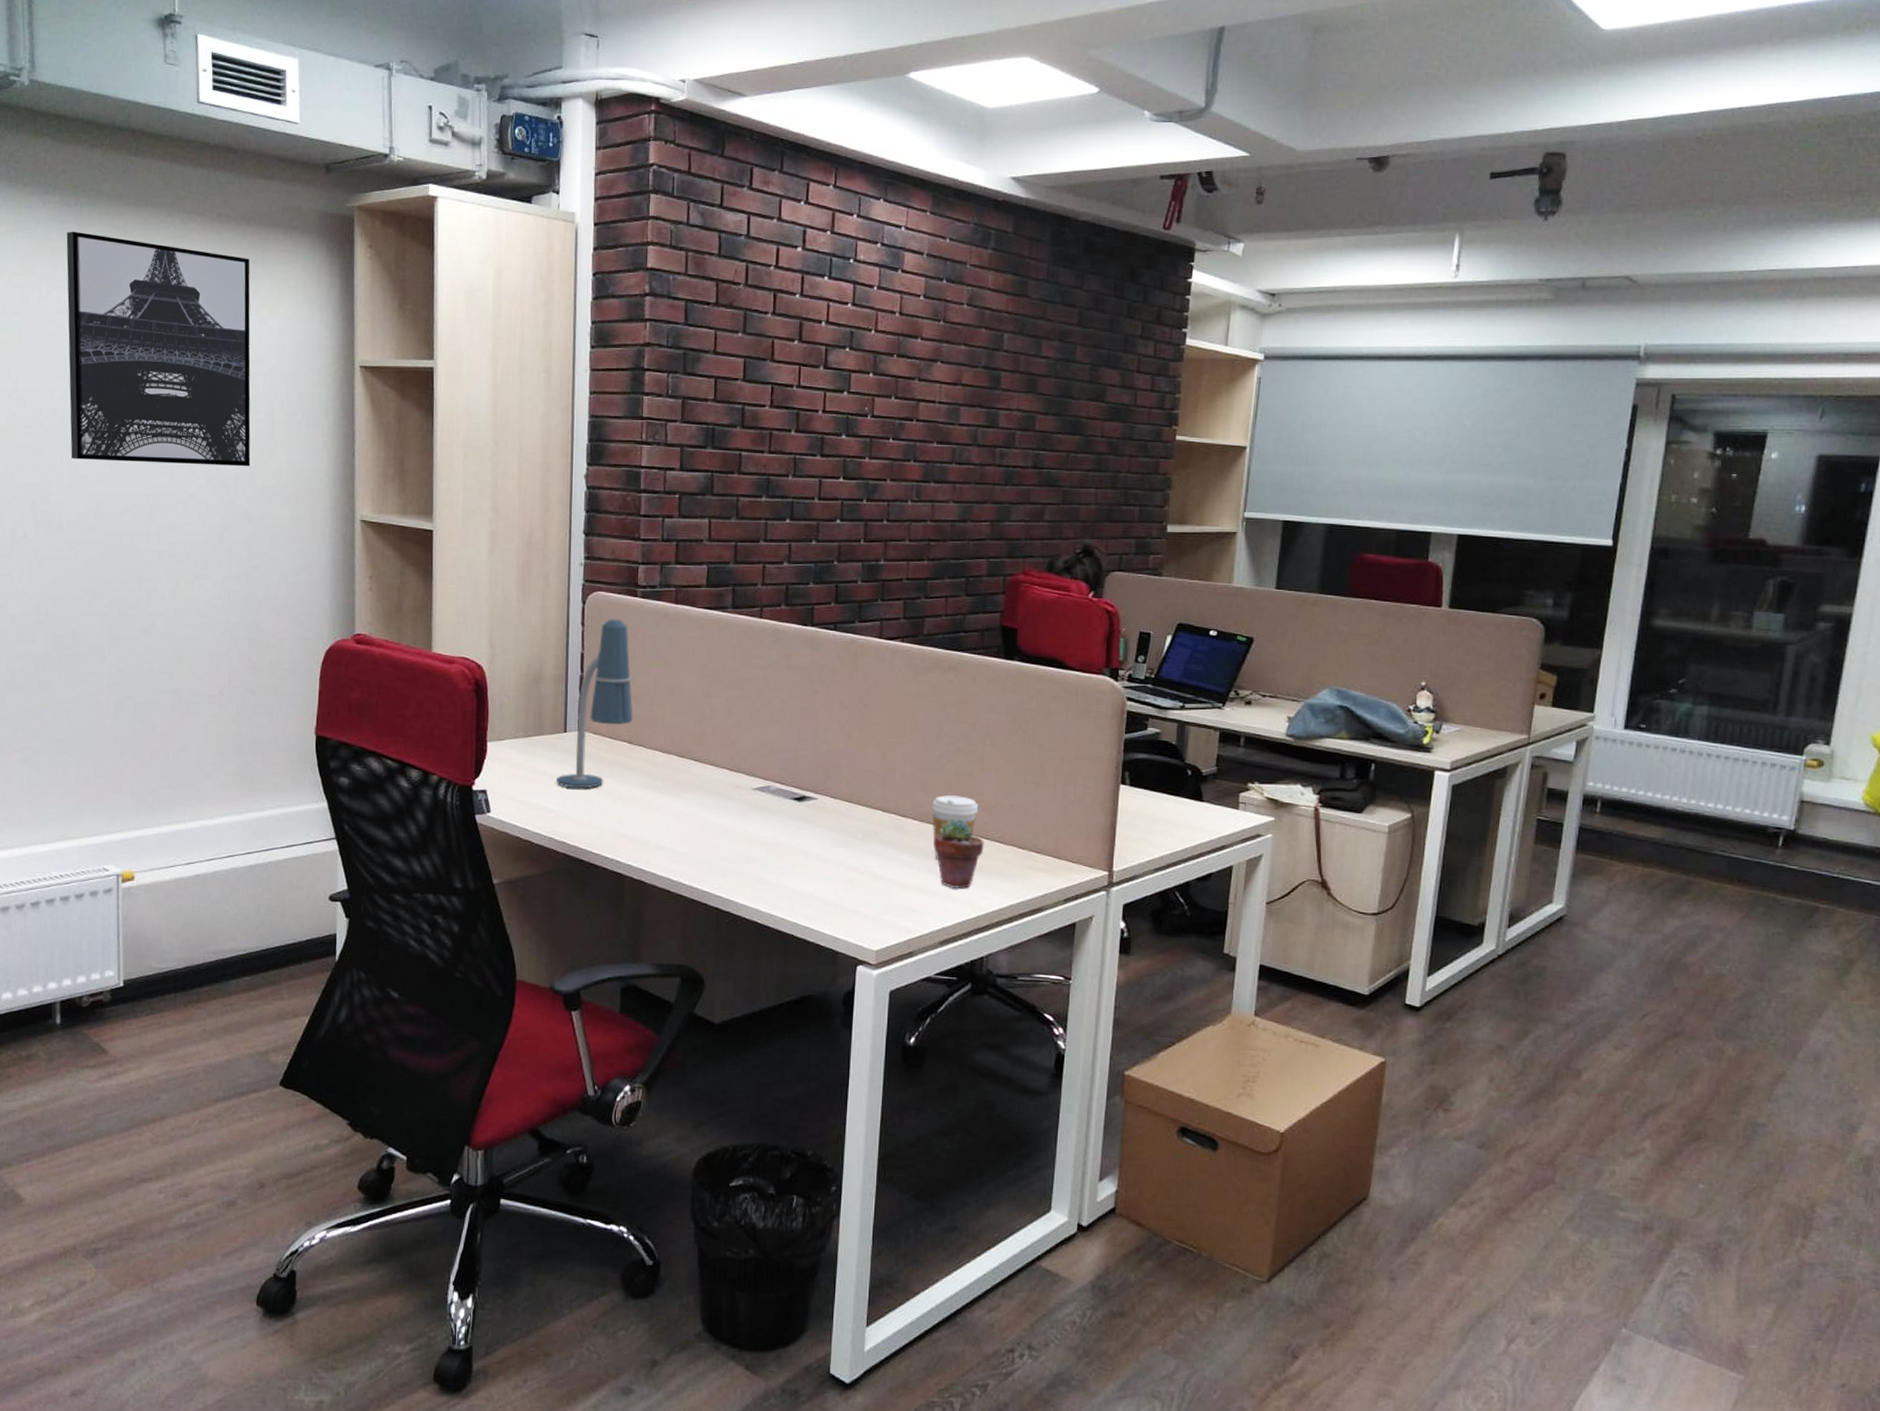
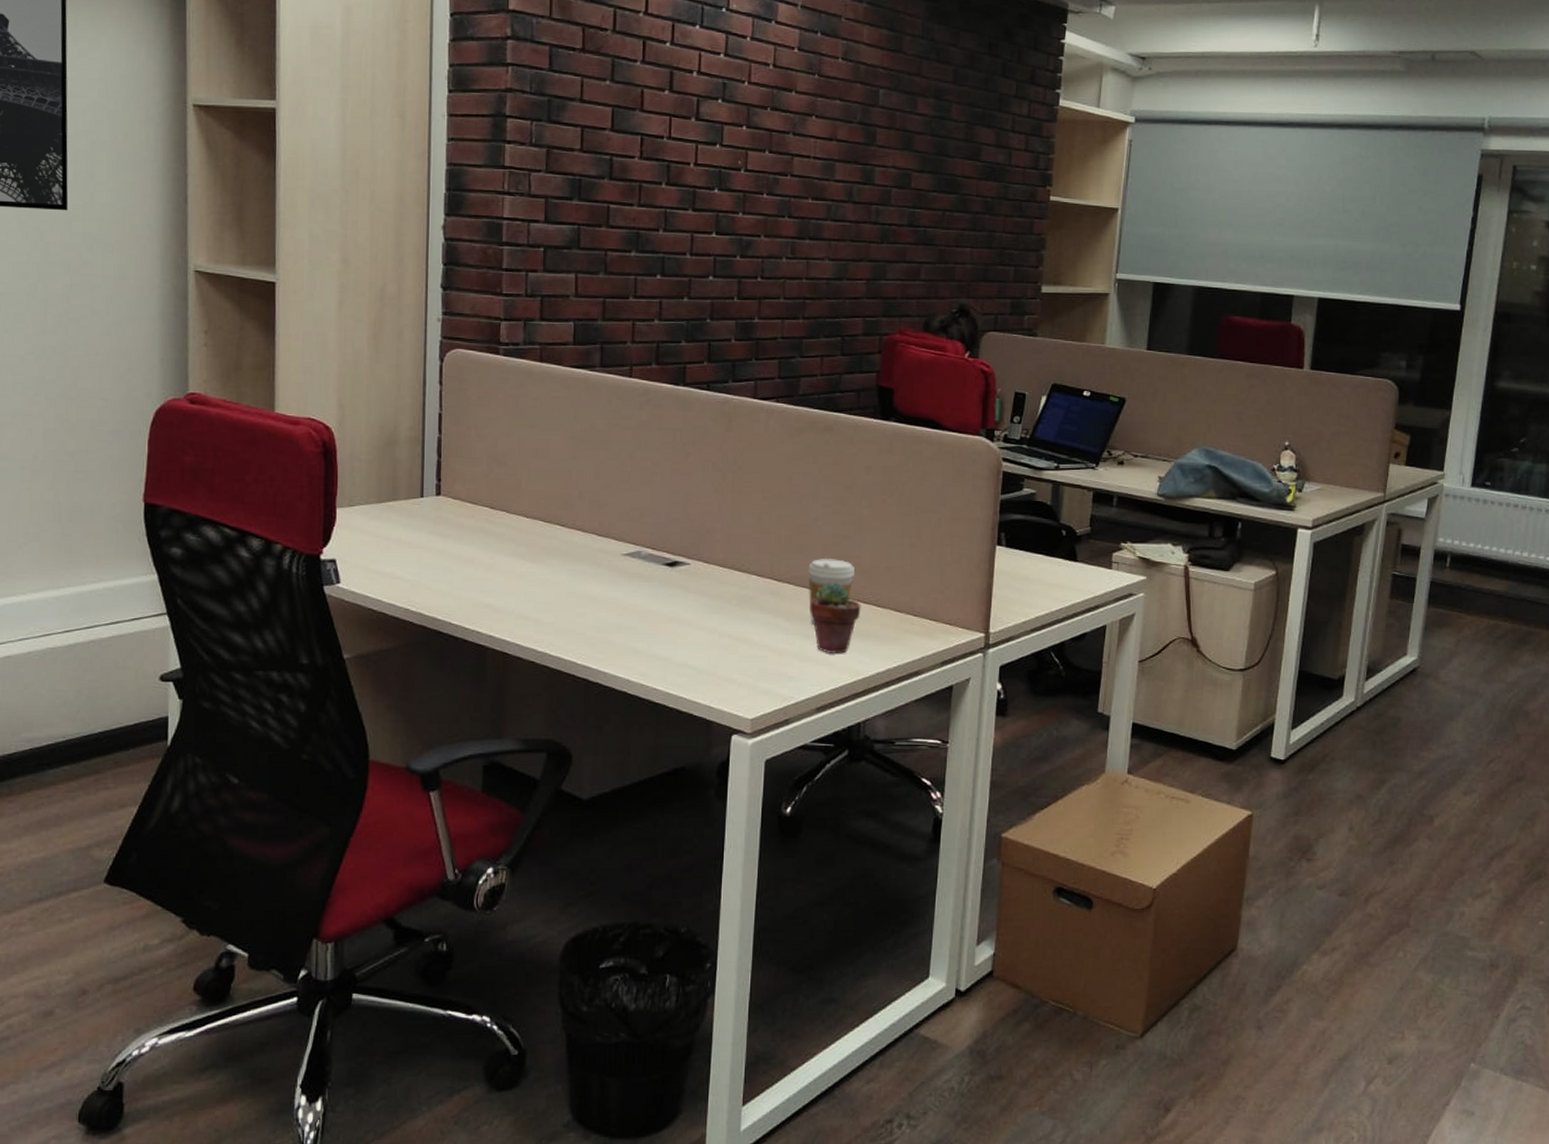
desk lamp: present [557,619,633,789] -> none [413,377,495,557]

